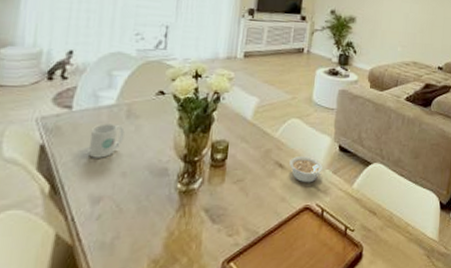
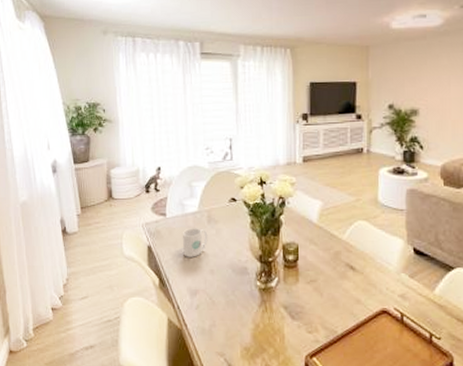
legume: present [289,155,323,183] -> none [361,258,397,286]

